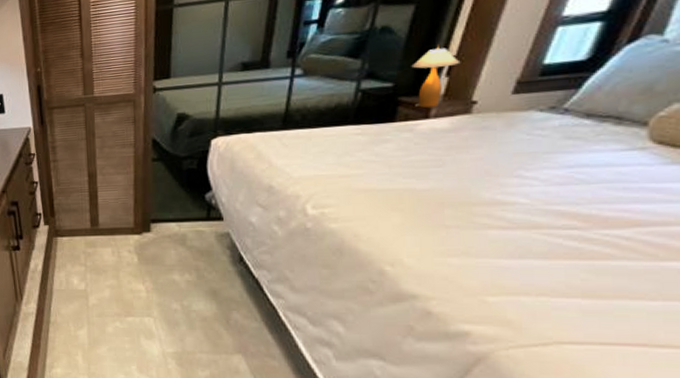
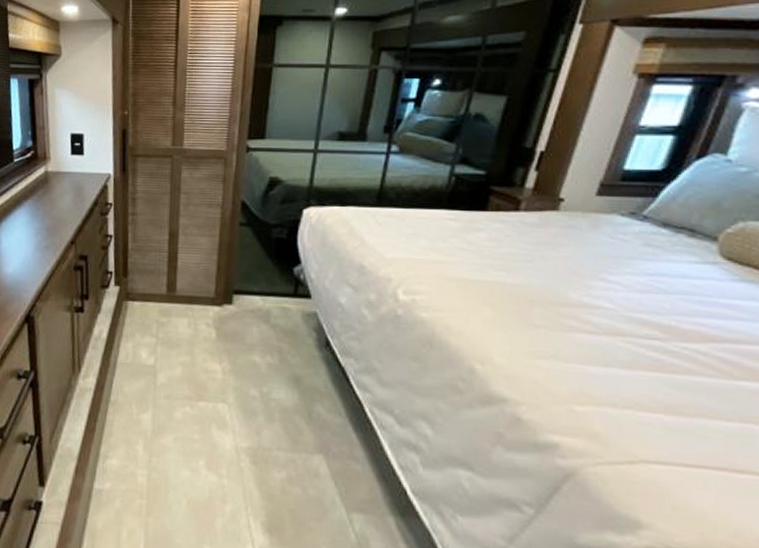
table lamp: present [411,44,461,108] -> none [503,138,549,200]

